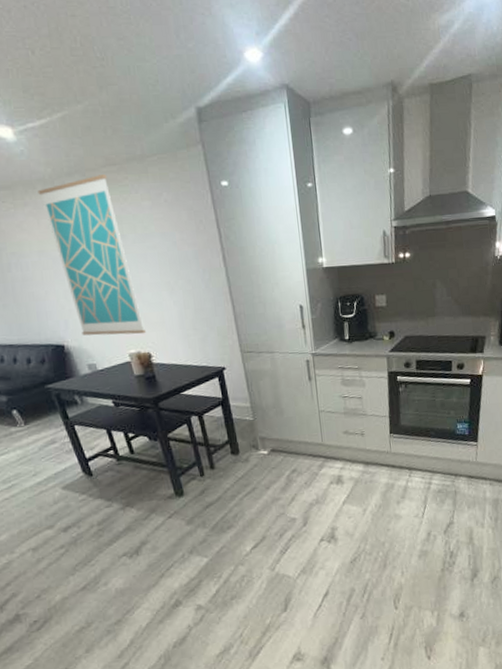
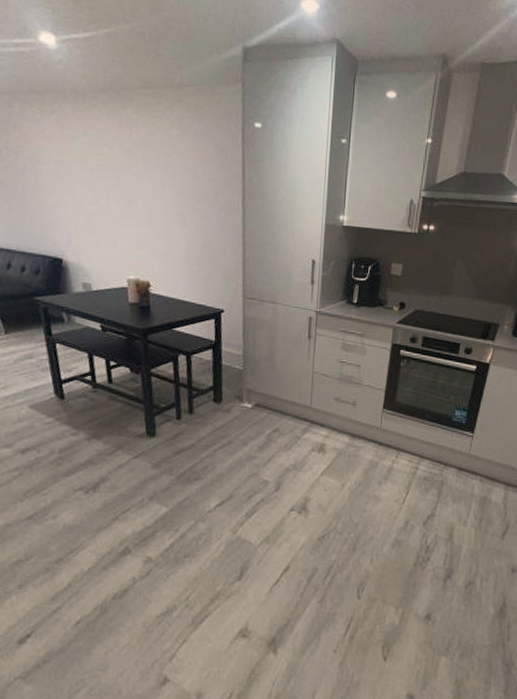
wall art: present [38,174,147,336] -> none [68,95,150,262]

